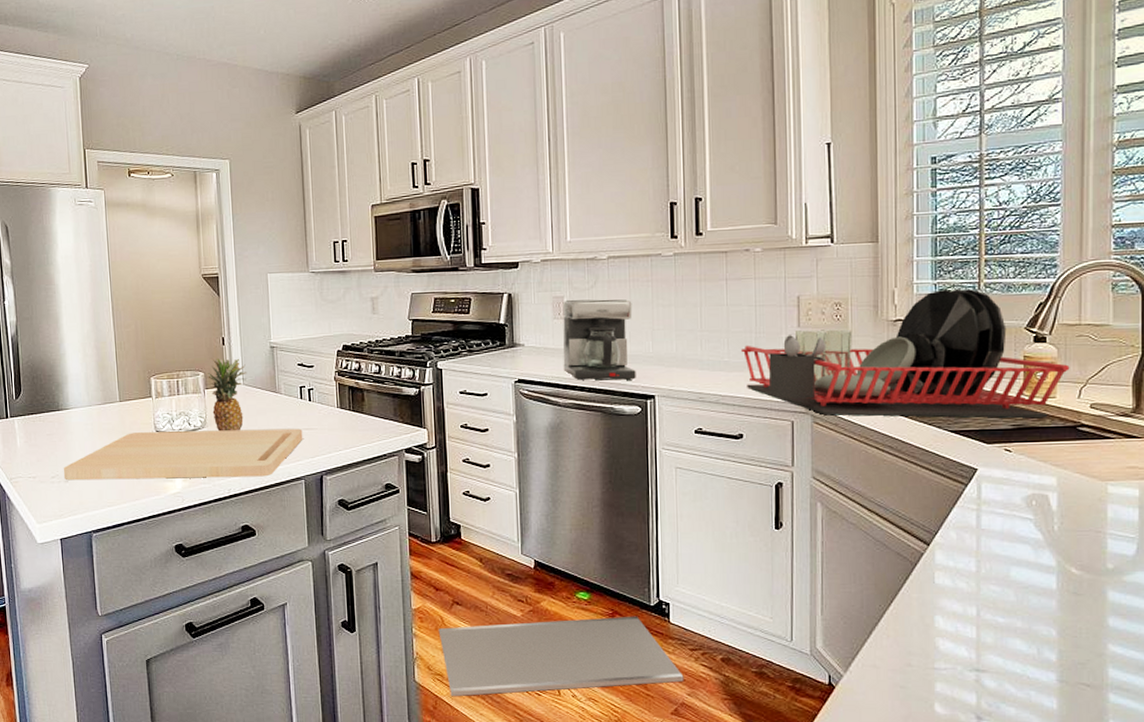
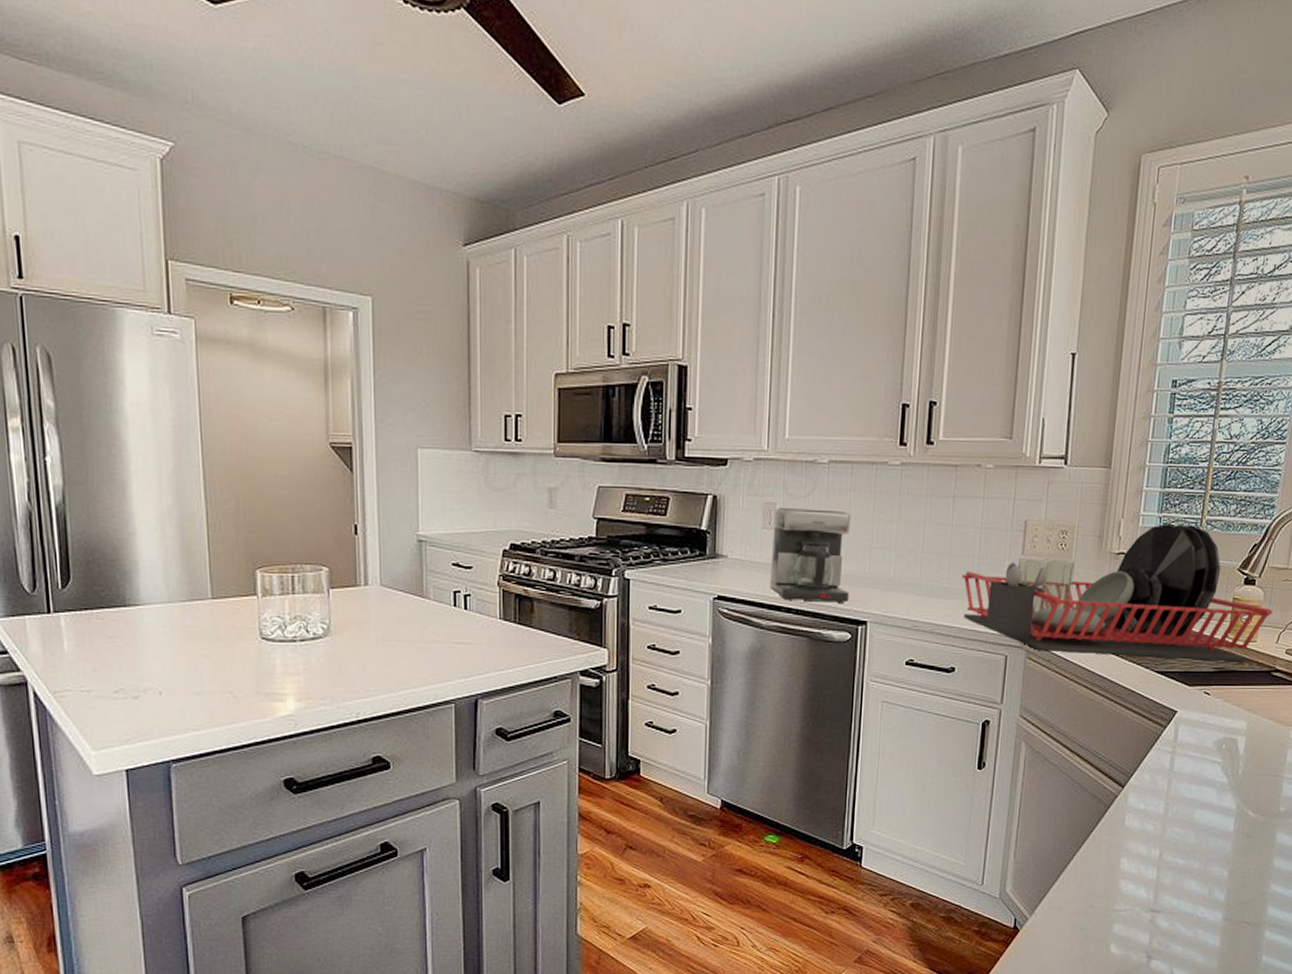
cutting board: present [63,428,303,481] -> none [130,639,455,699]
fruit: present [206,357,247,432] -> none [332,549,386,642]
door mat: present [438,616,684,697] -> none [607,860,871,951]

